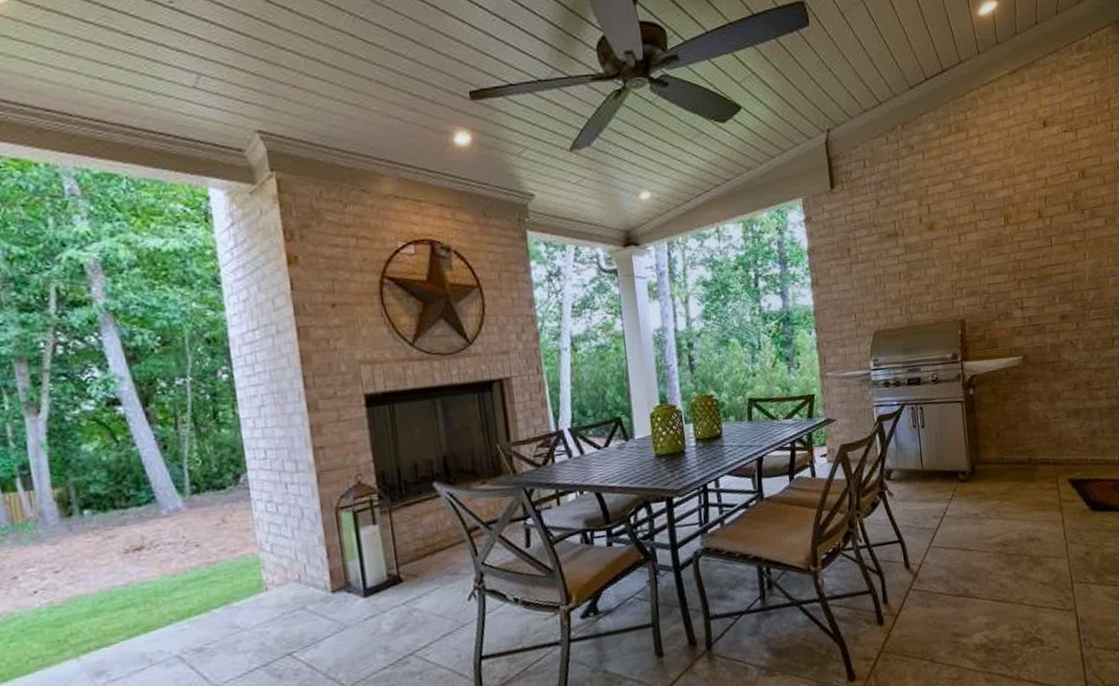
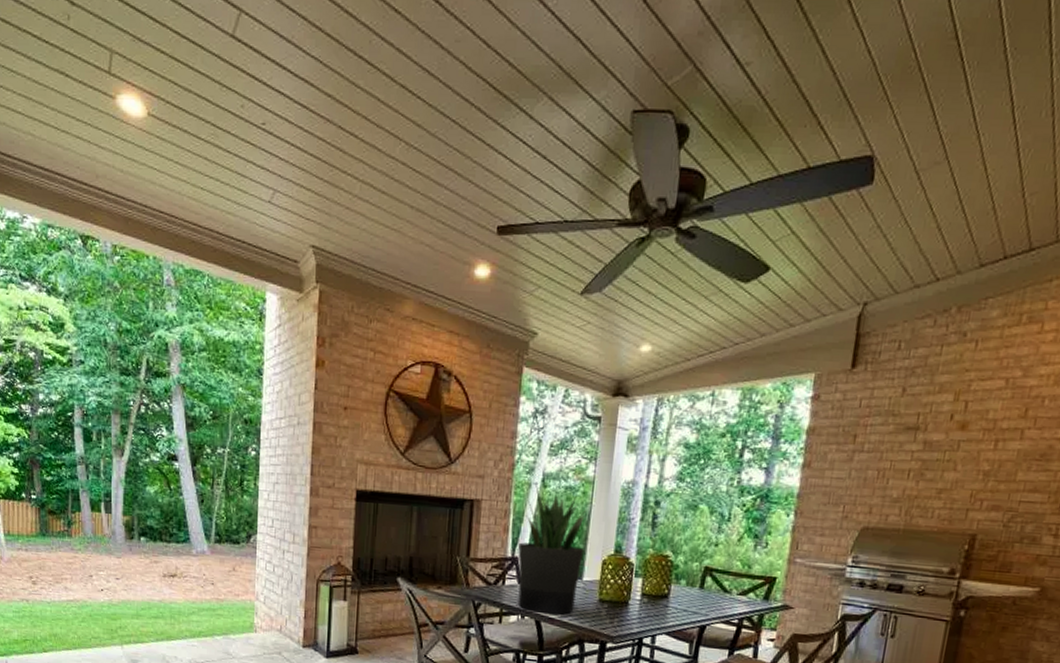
planter: none [560,351,633,485] -> present [517,486,587,615]

